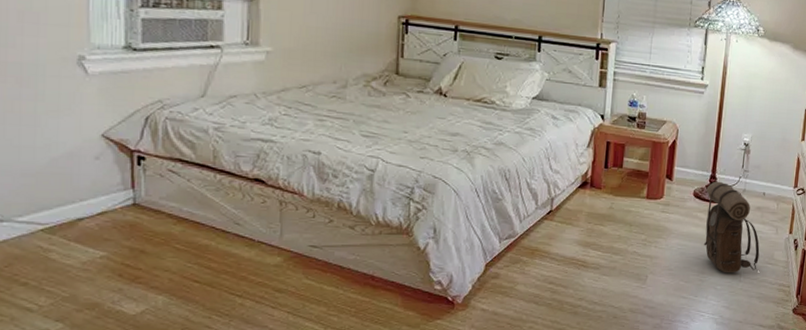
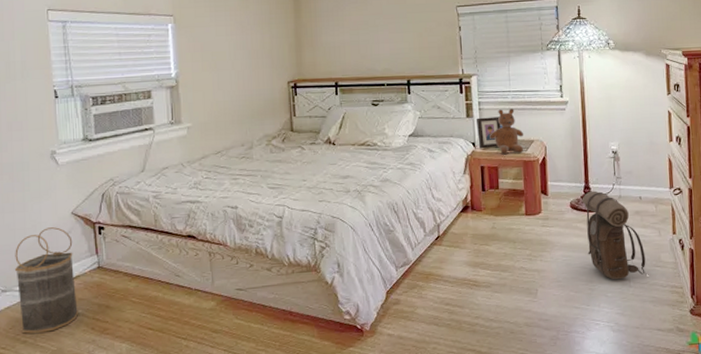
basket: none [16,149,103,276] -> present [14,227,79,334]
picture frame: none [607,89,635,124] -> present [476,116,501,149]
teddy bear: none [621,83,658,134] -> present [490,109,524,155]

